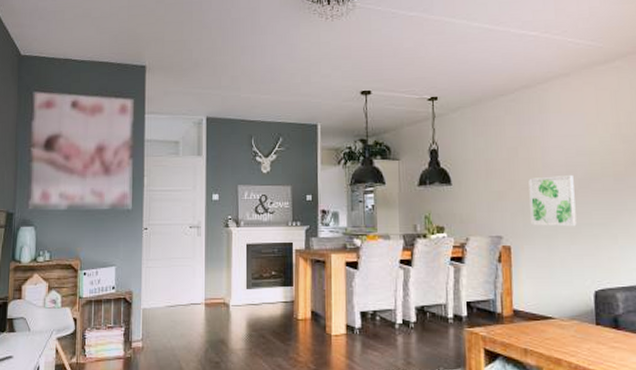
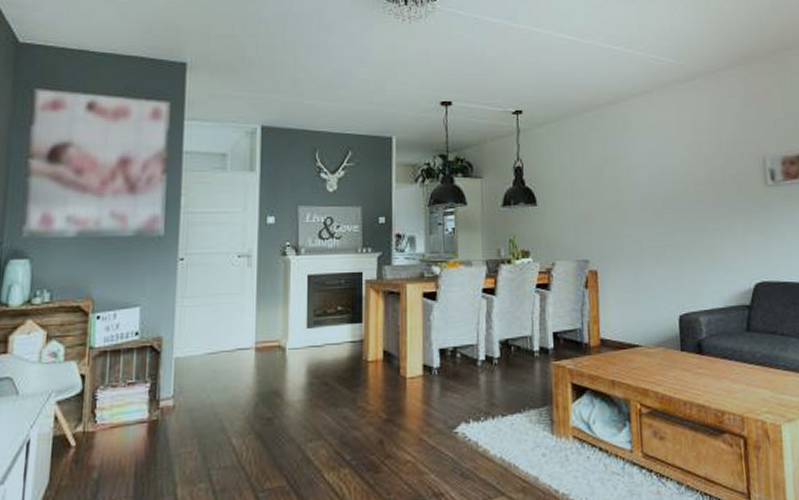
wall art: present [528,176,577,227] -> none [614,195,661,249]

